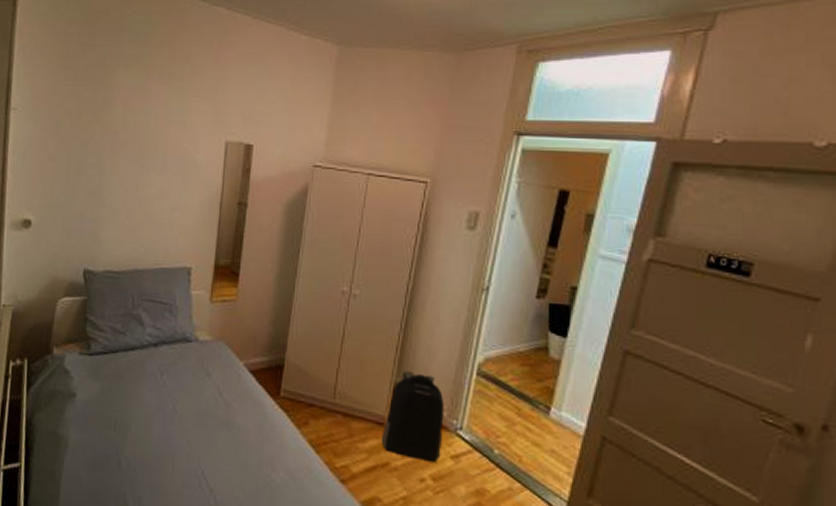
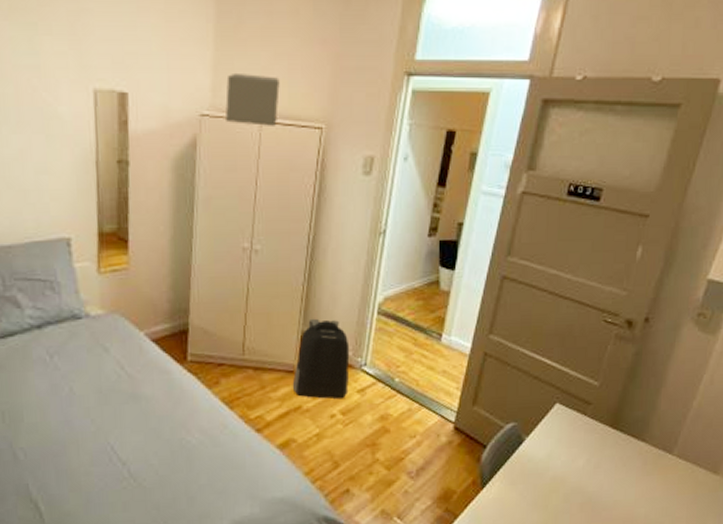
cardboard box: none [336,129,389,178] -> present [225,72,280,126]

